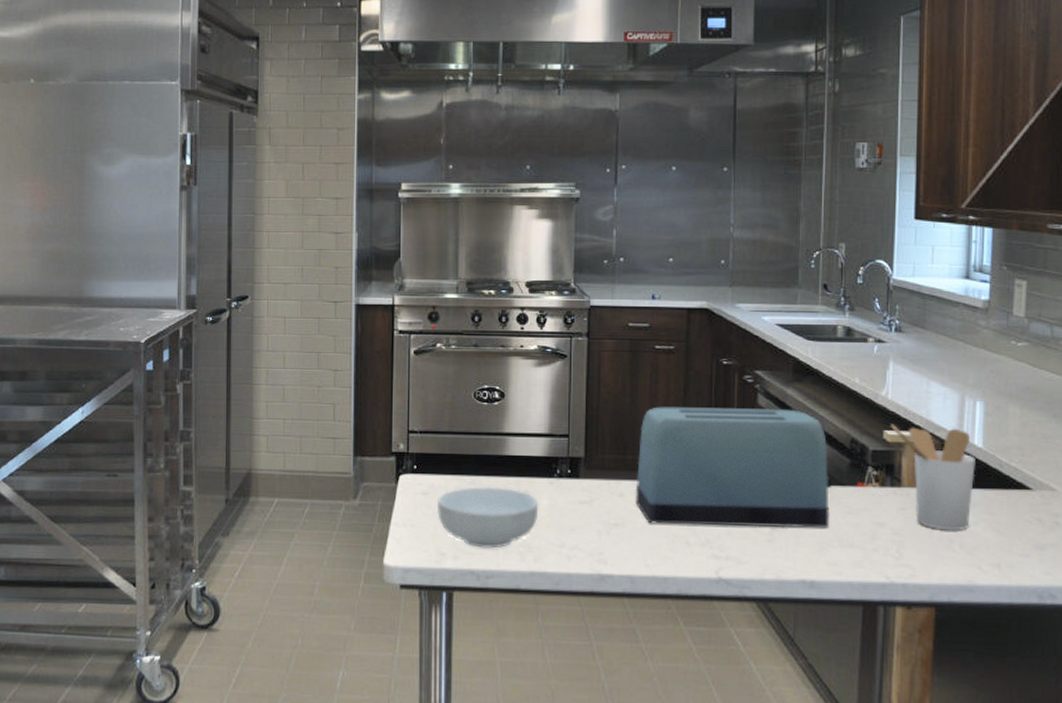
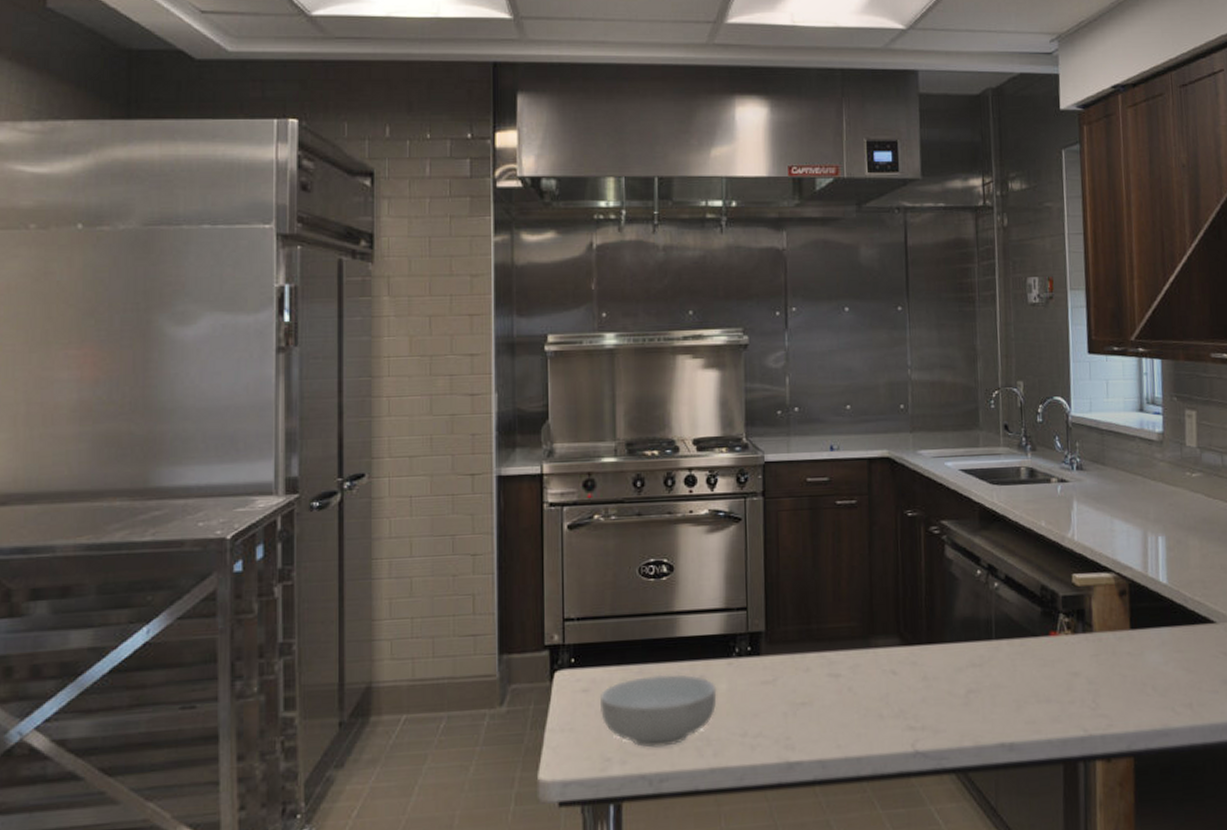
toaster: present [635,407,832,528] -> none [822,559,1025,699]
utensil holder: present [891,424,975,530] -> none [1079,566,1163,674]

